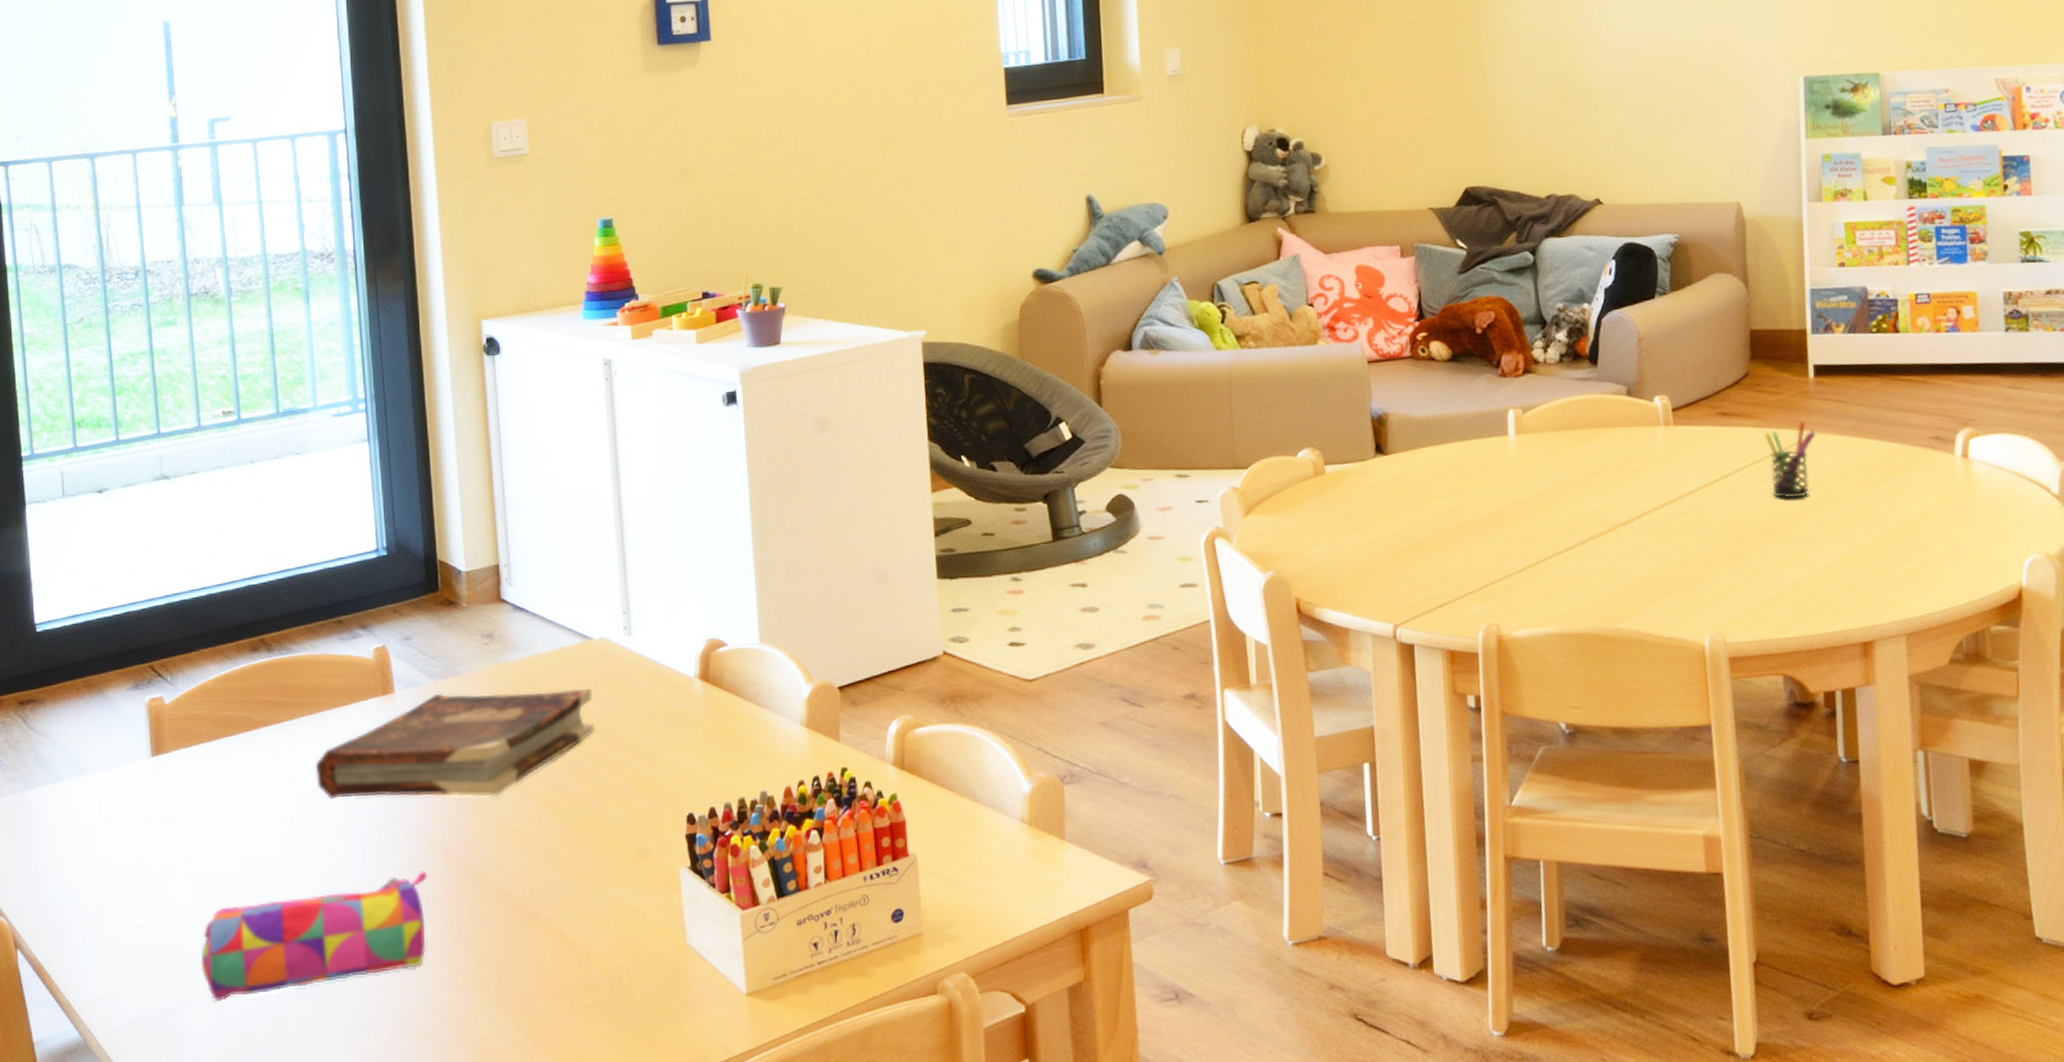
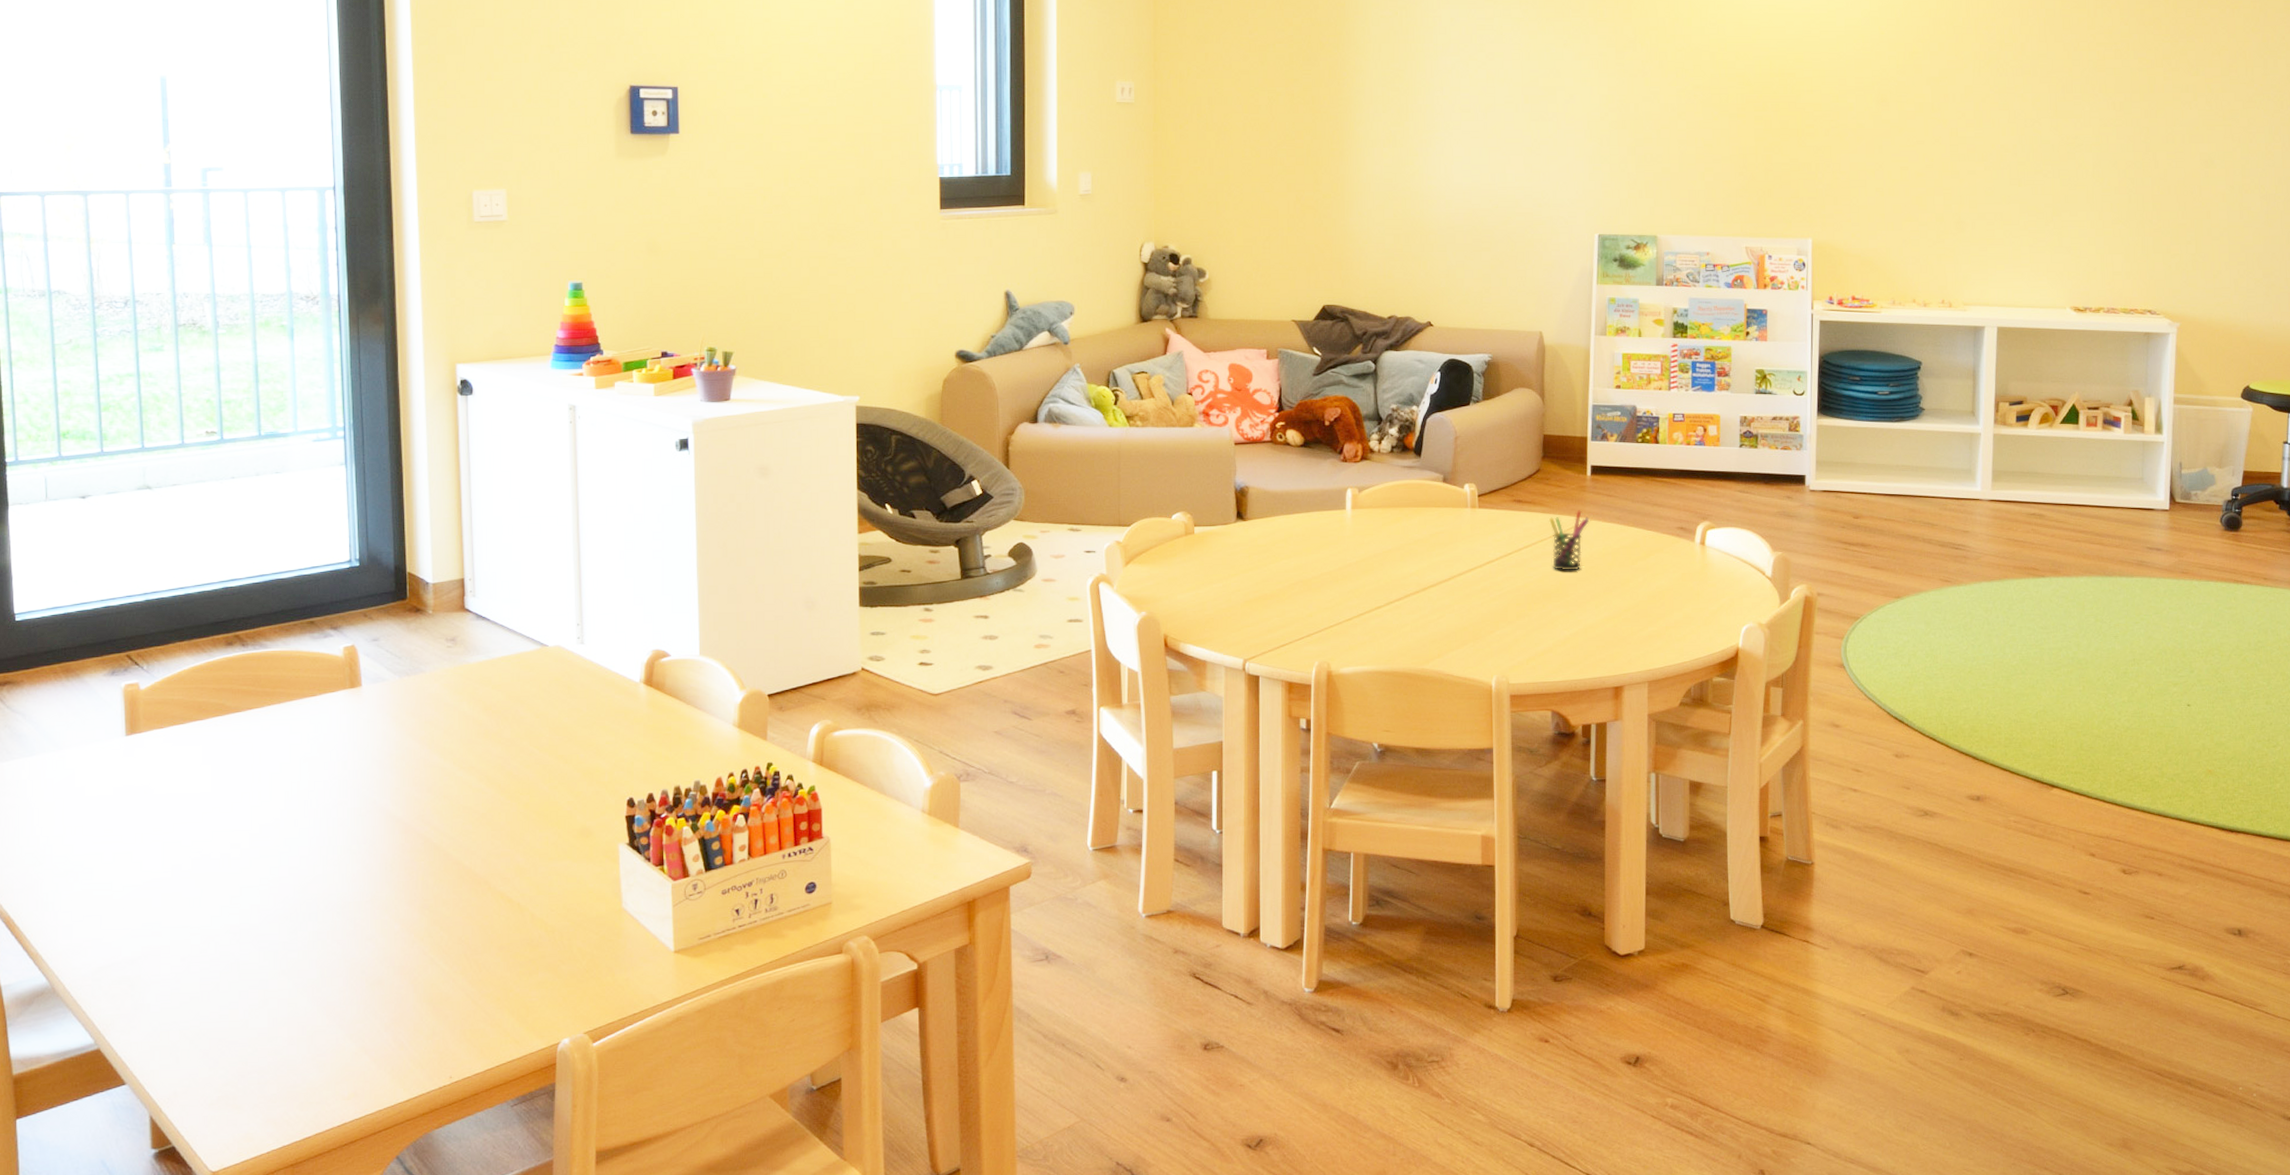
pencil case: present [200,870,428,1002] -> none [167,842,387,953]
book: present [315,689,594,800] -> none [284,688,546,780]

